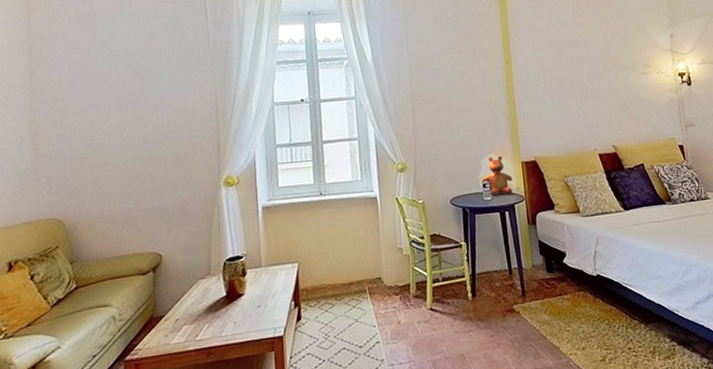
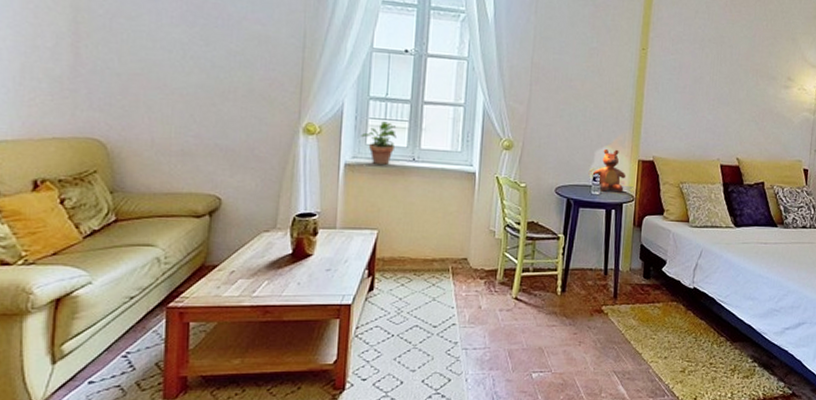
potted plant: none [273,164,304,203] -> present [361,121,397,165]

